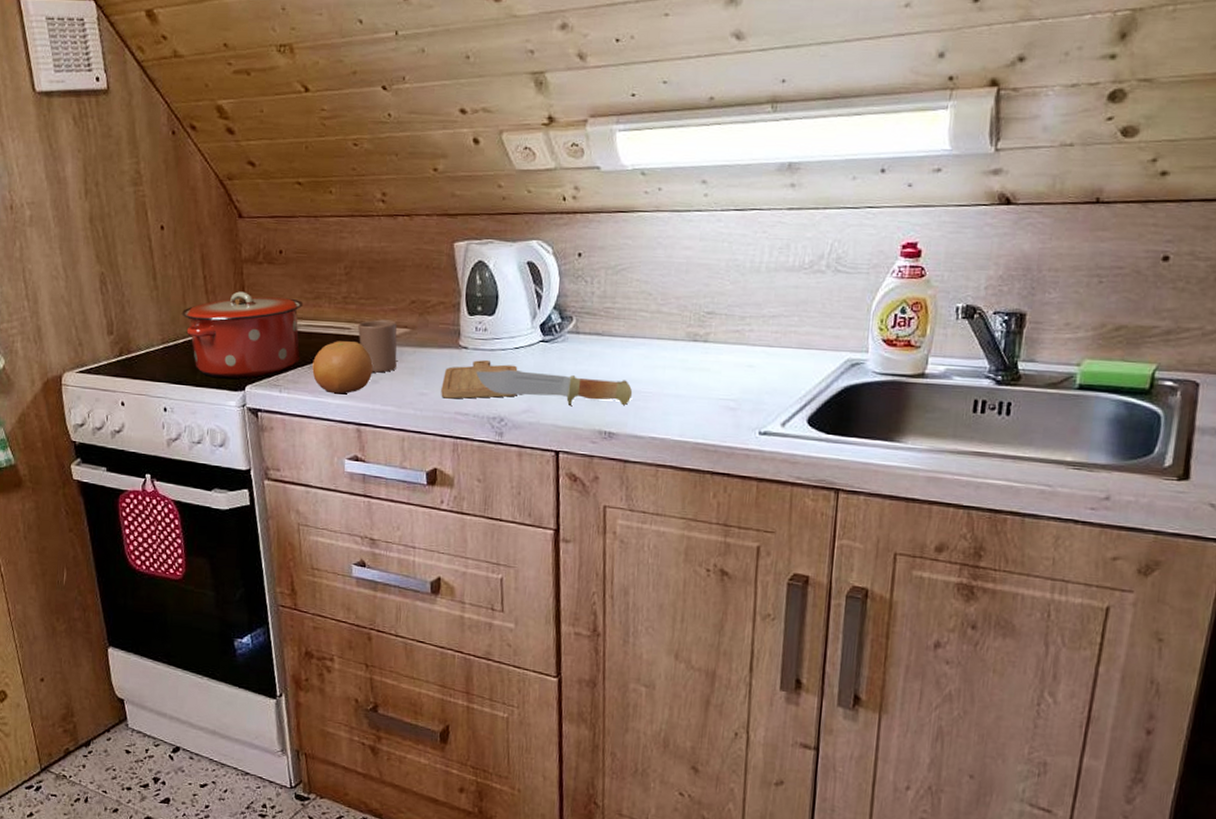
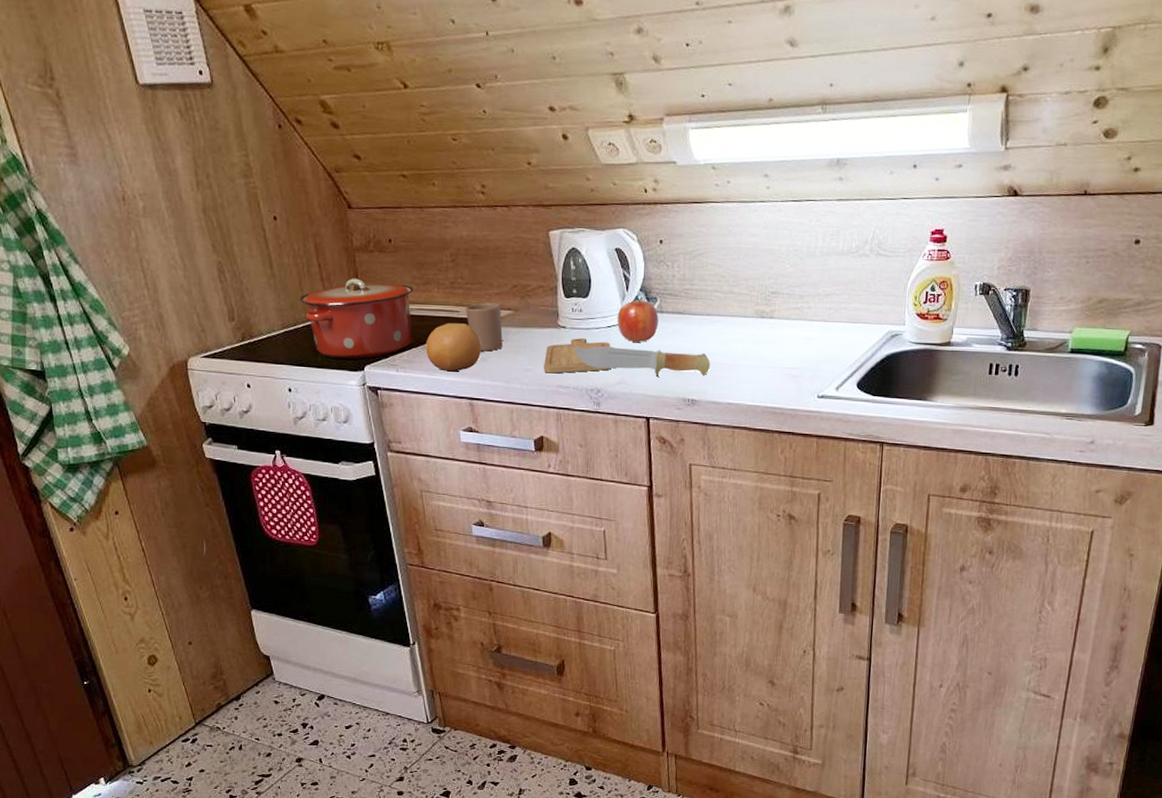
fruit: none [525,316,574,366] -> present [617,297,659,342]

